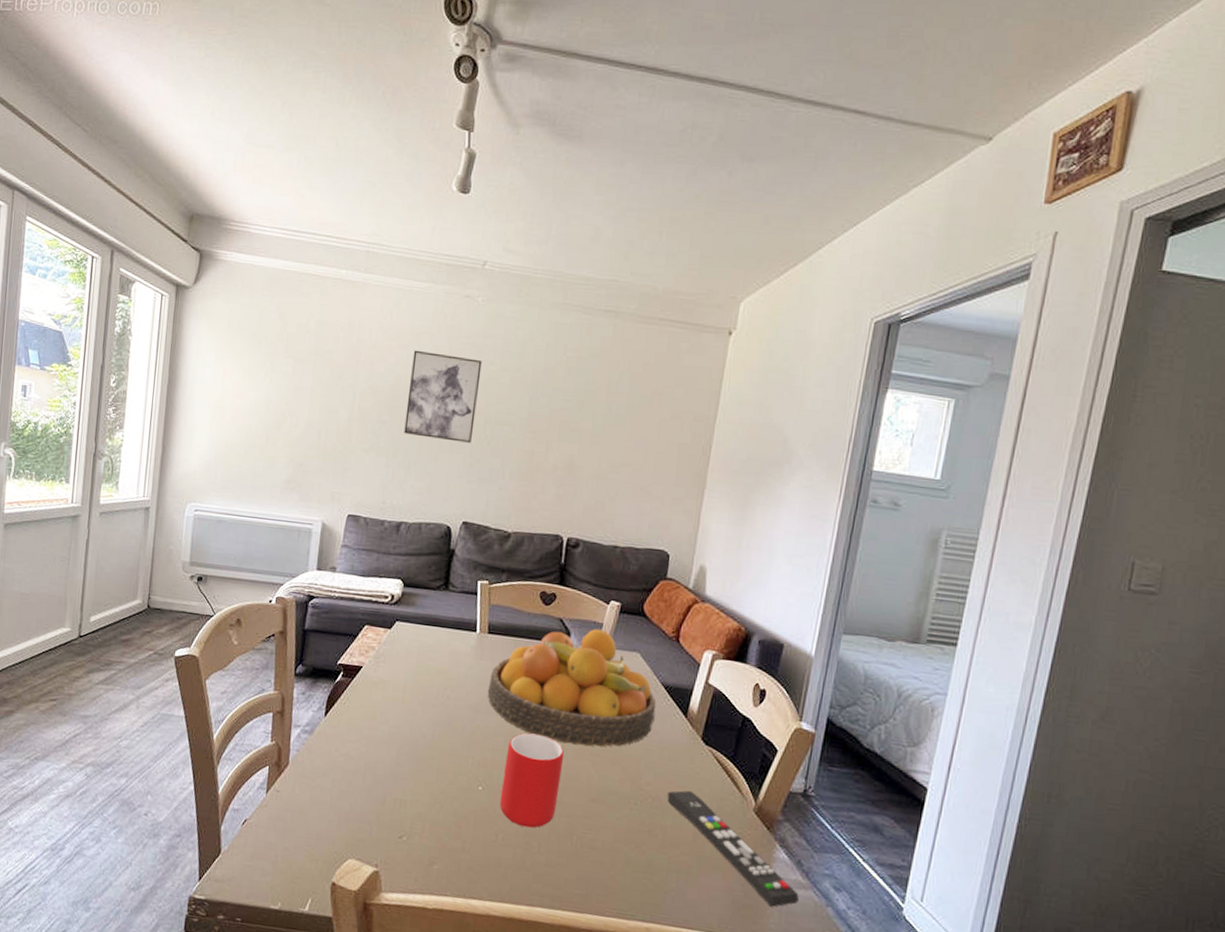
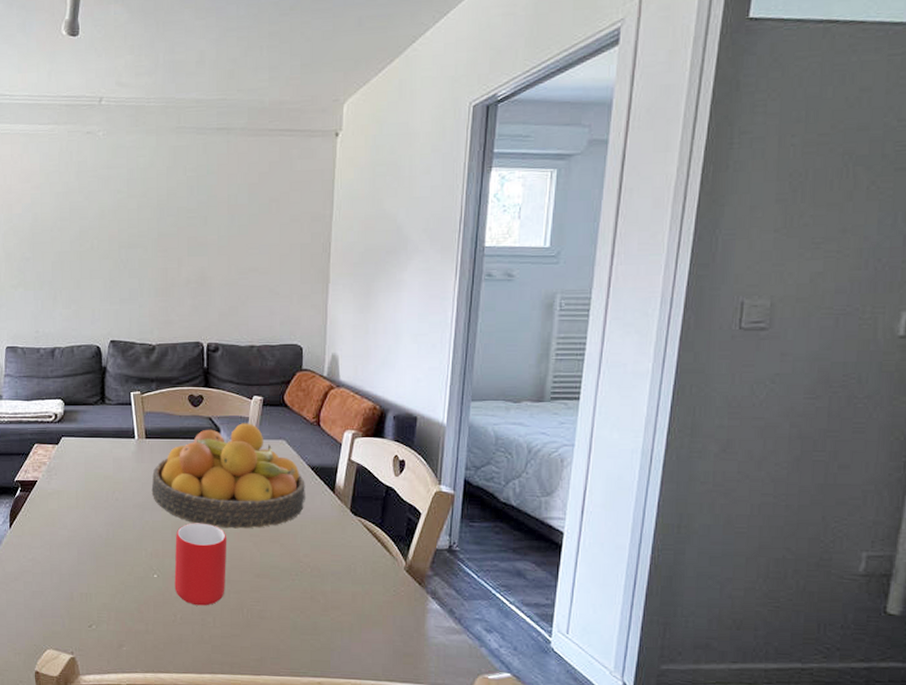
wall art: present [404,350,482,443] -> none [46,188,110,269]
remote control: present [667,790,800,907] -> none [324,557,455,653]

